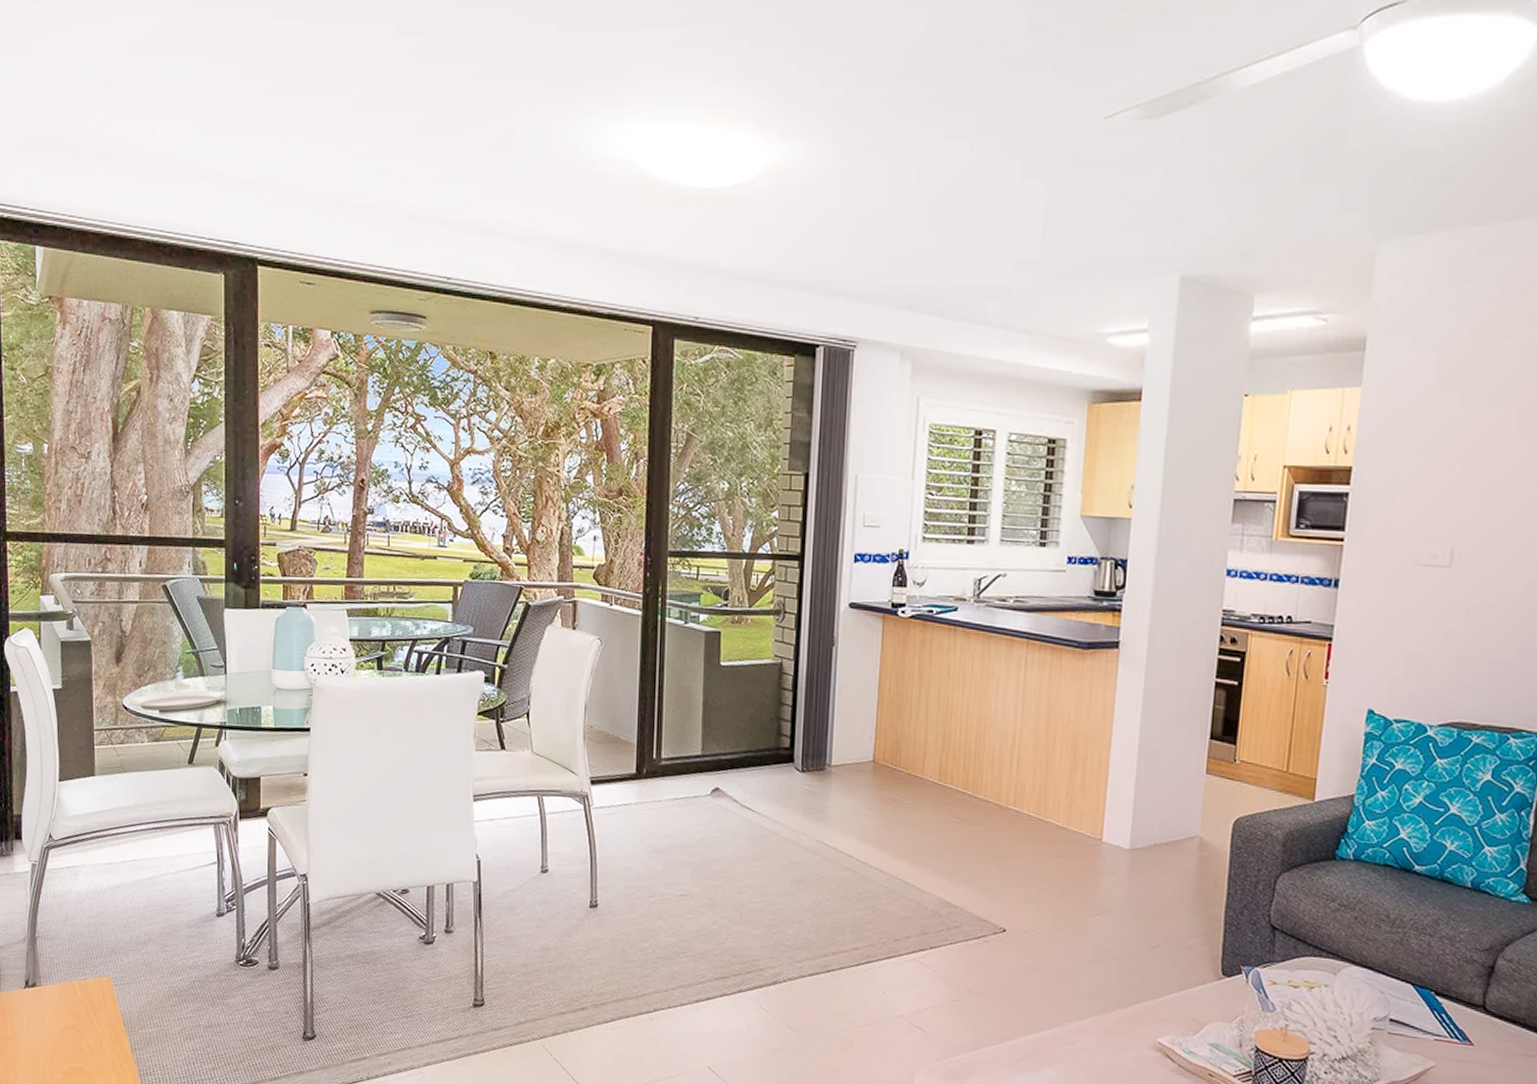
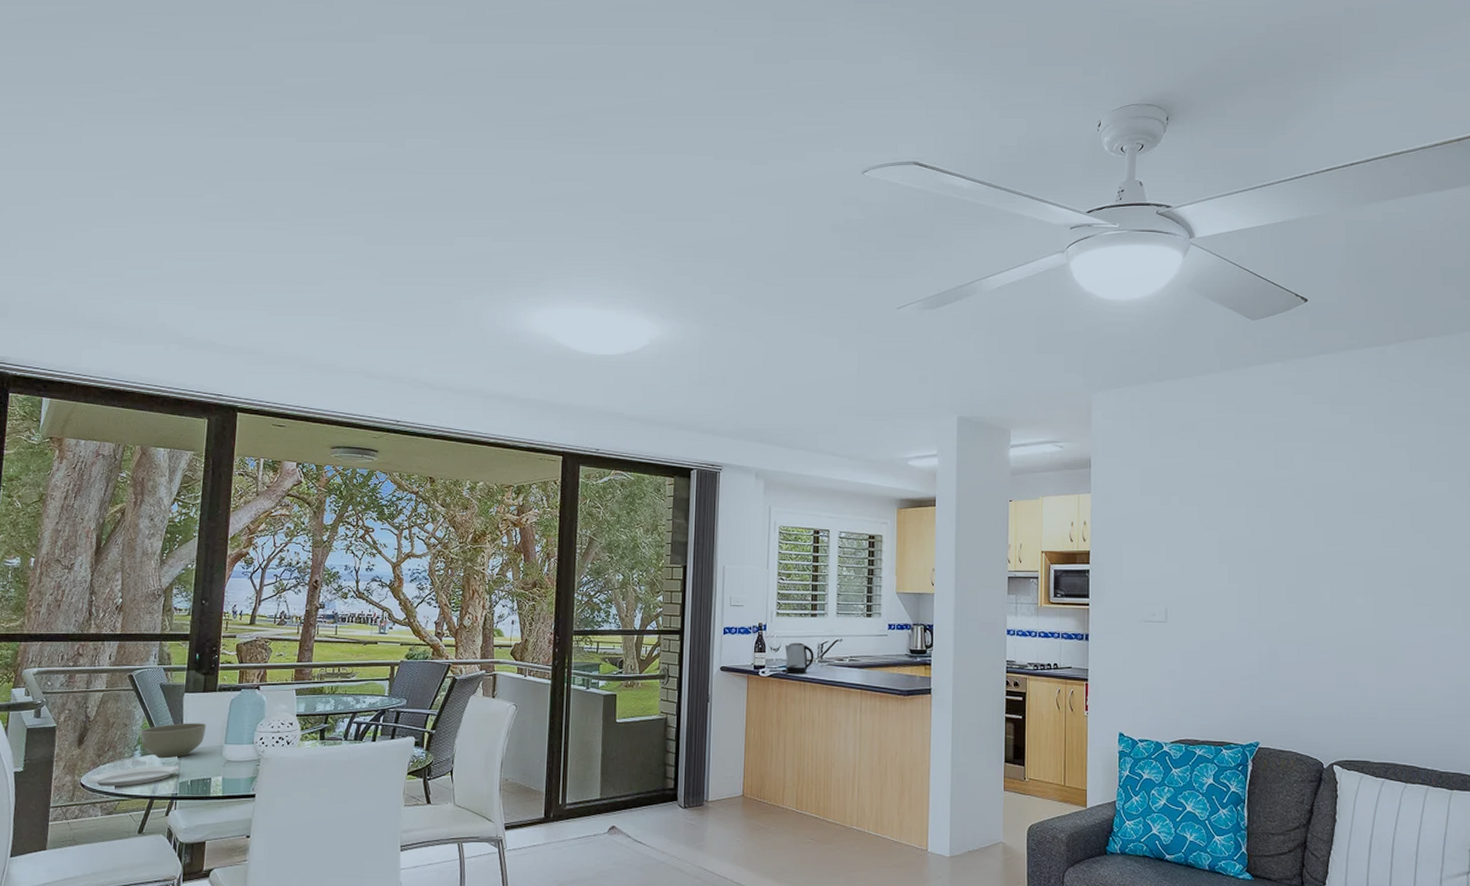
bowl: none [181,643,252,683] -> present [140,723,207,759]
kettle: none [931,575,969,616] -> present [785,642,814,674]

